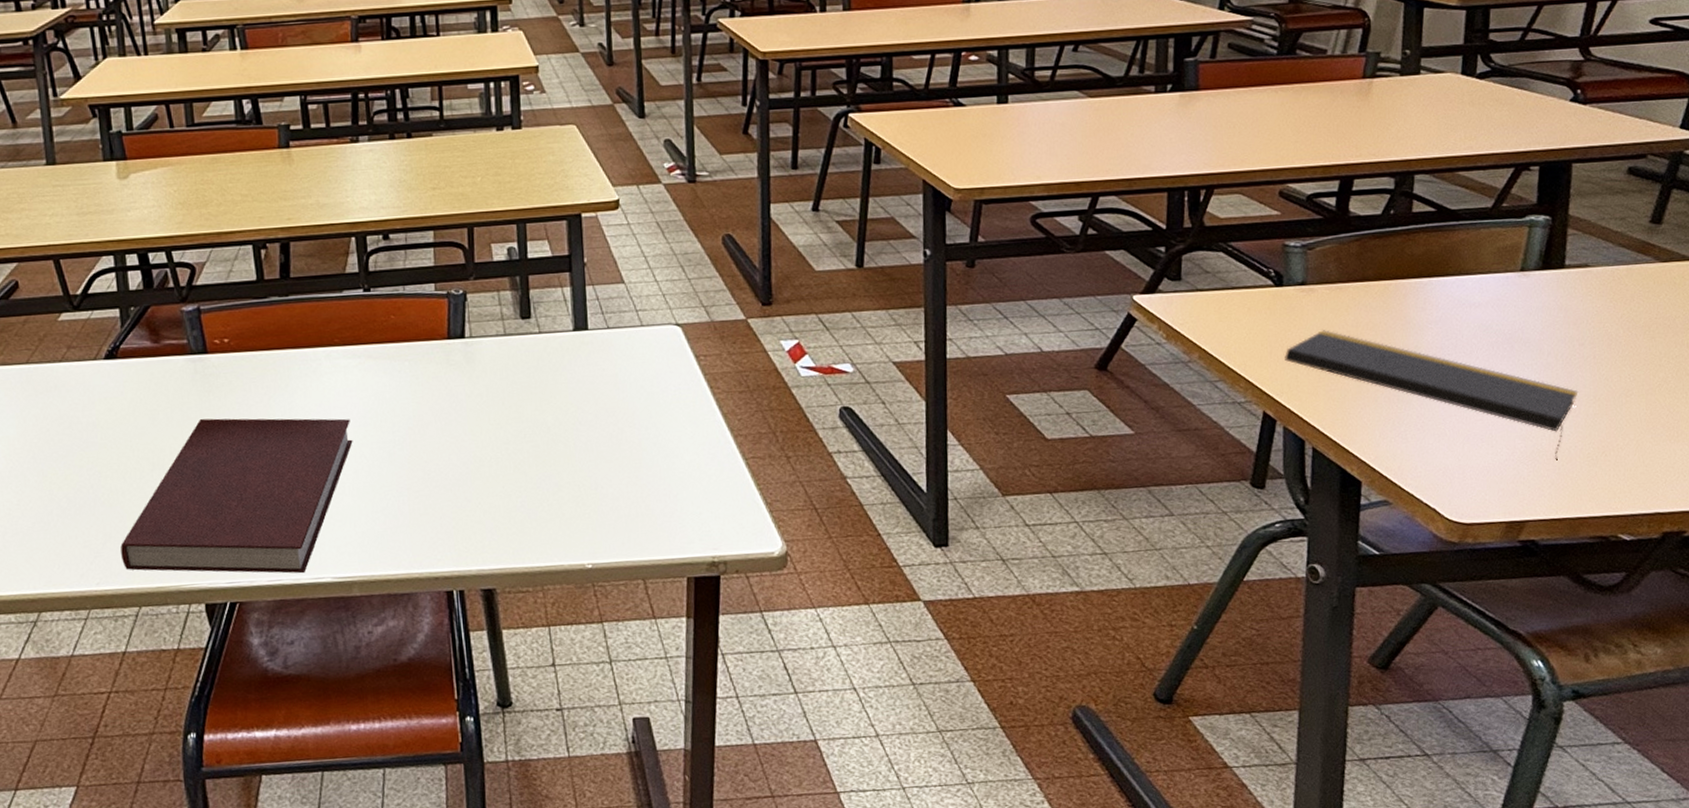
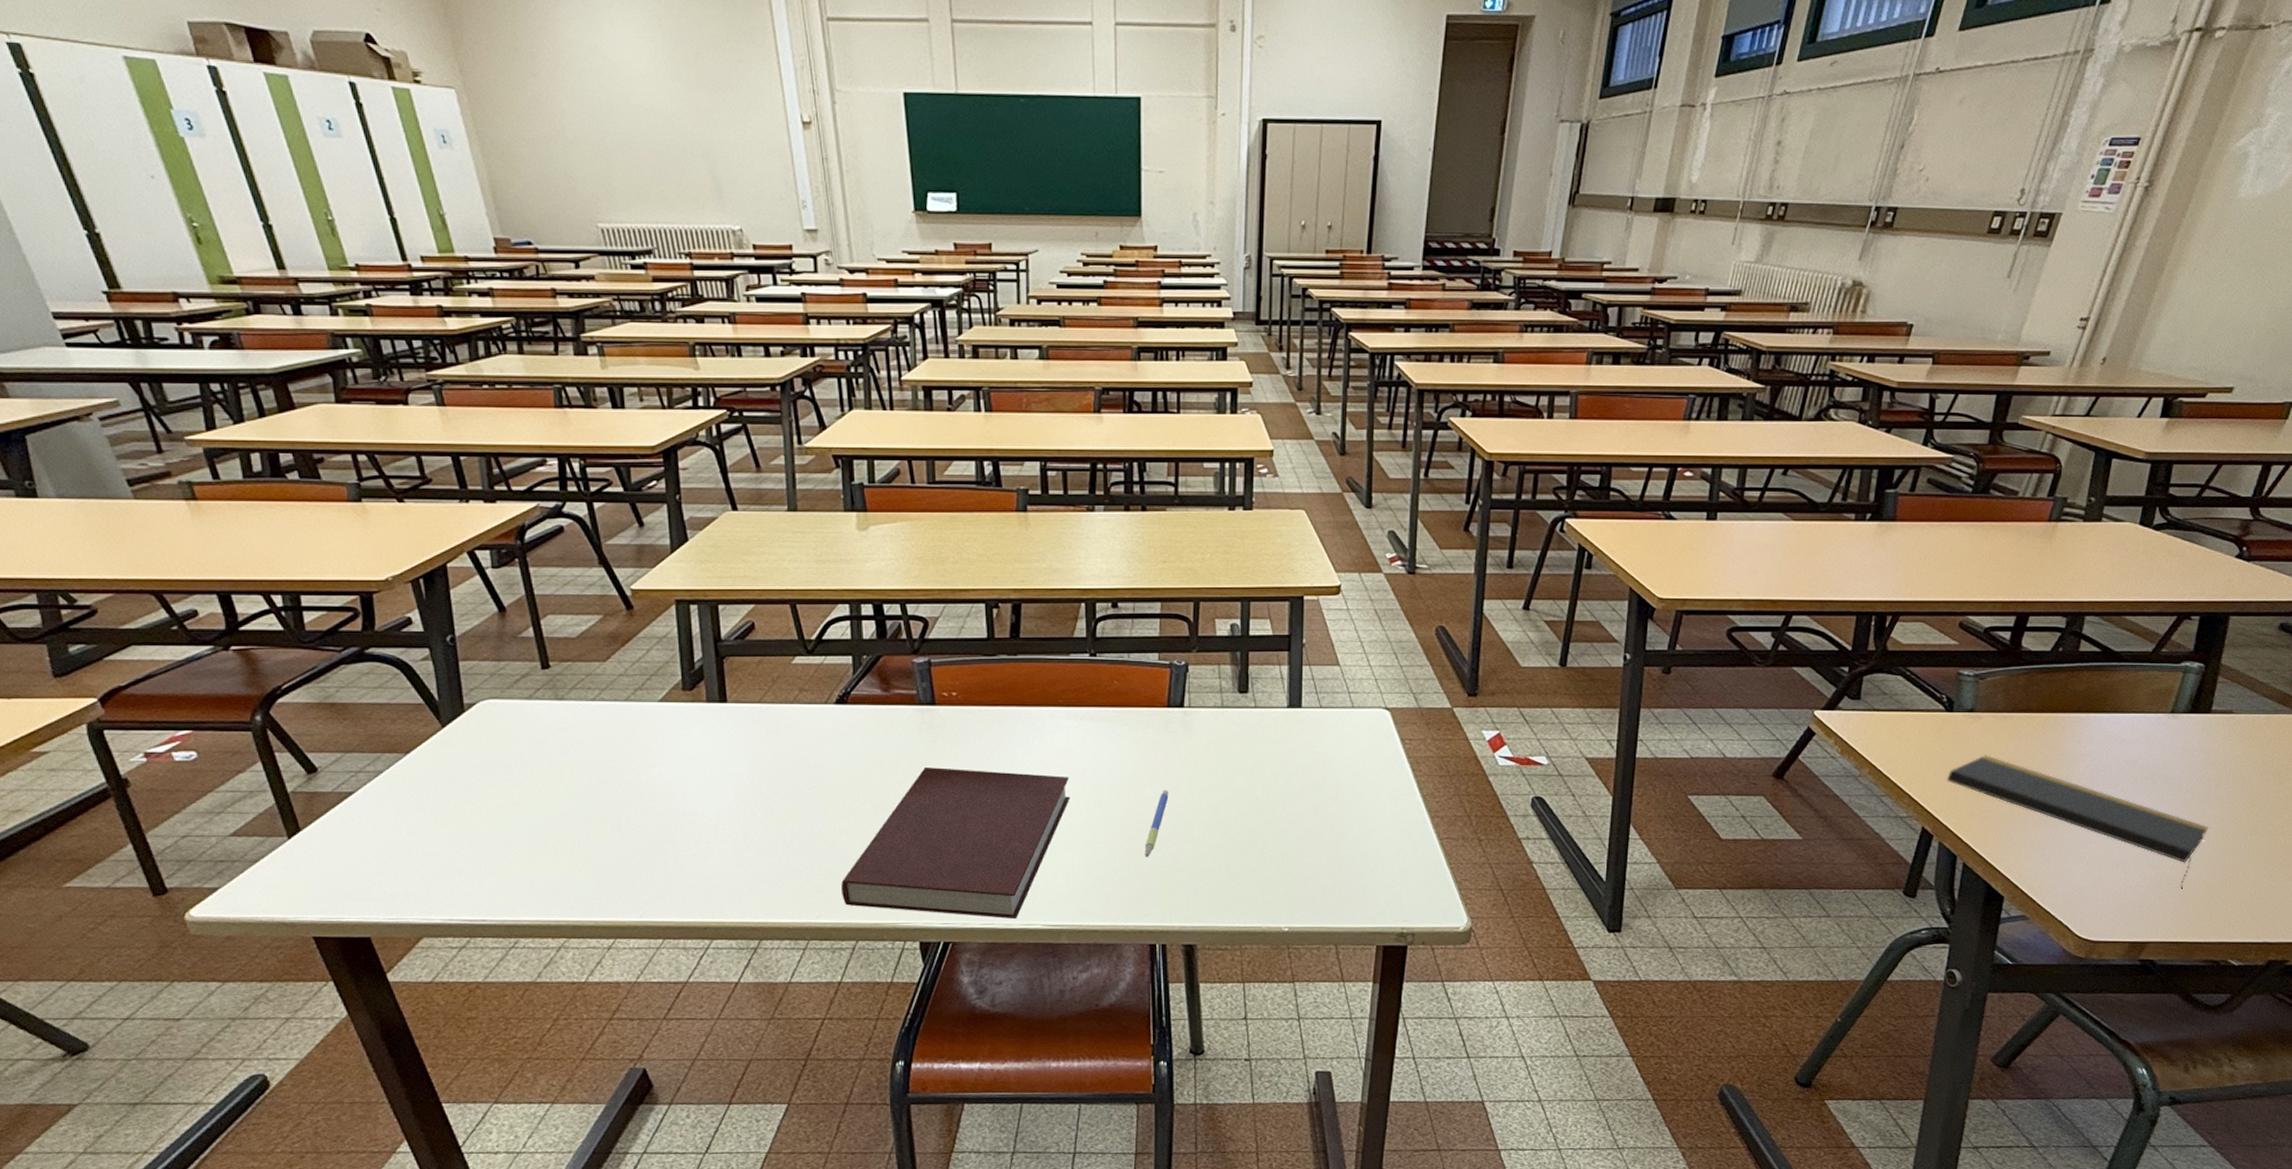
pen: none [434,426,456,499] -> present [1145,790,1169,857]

